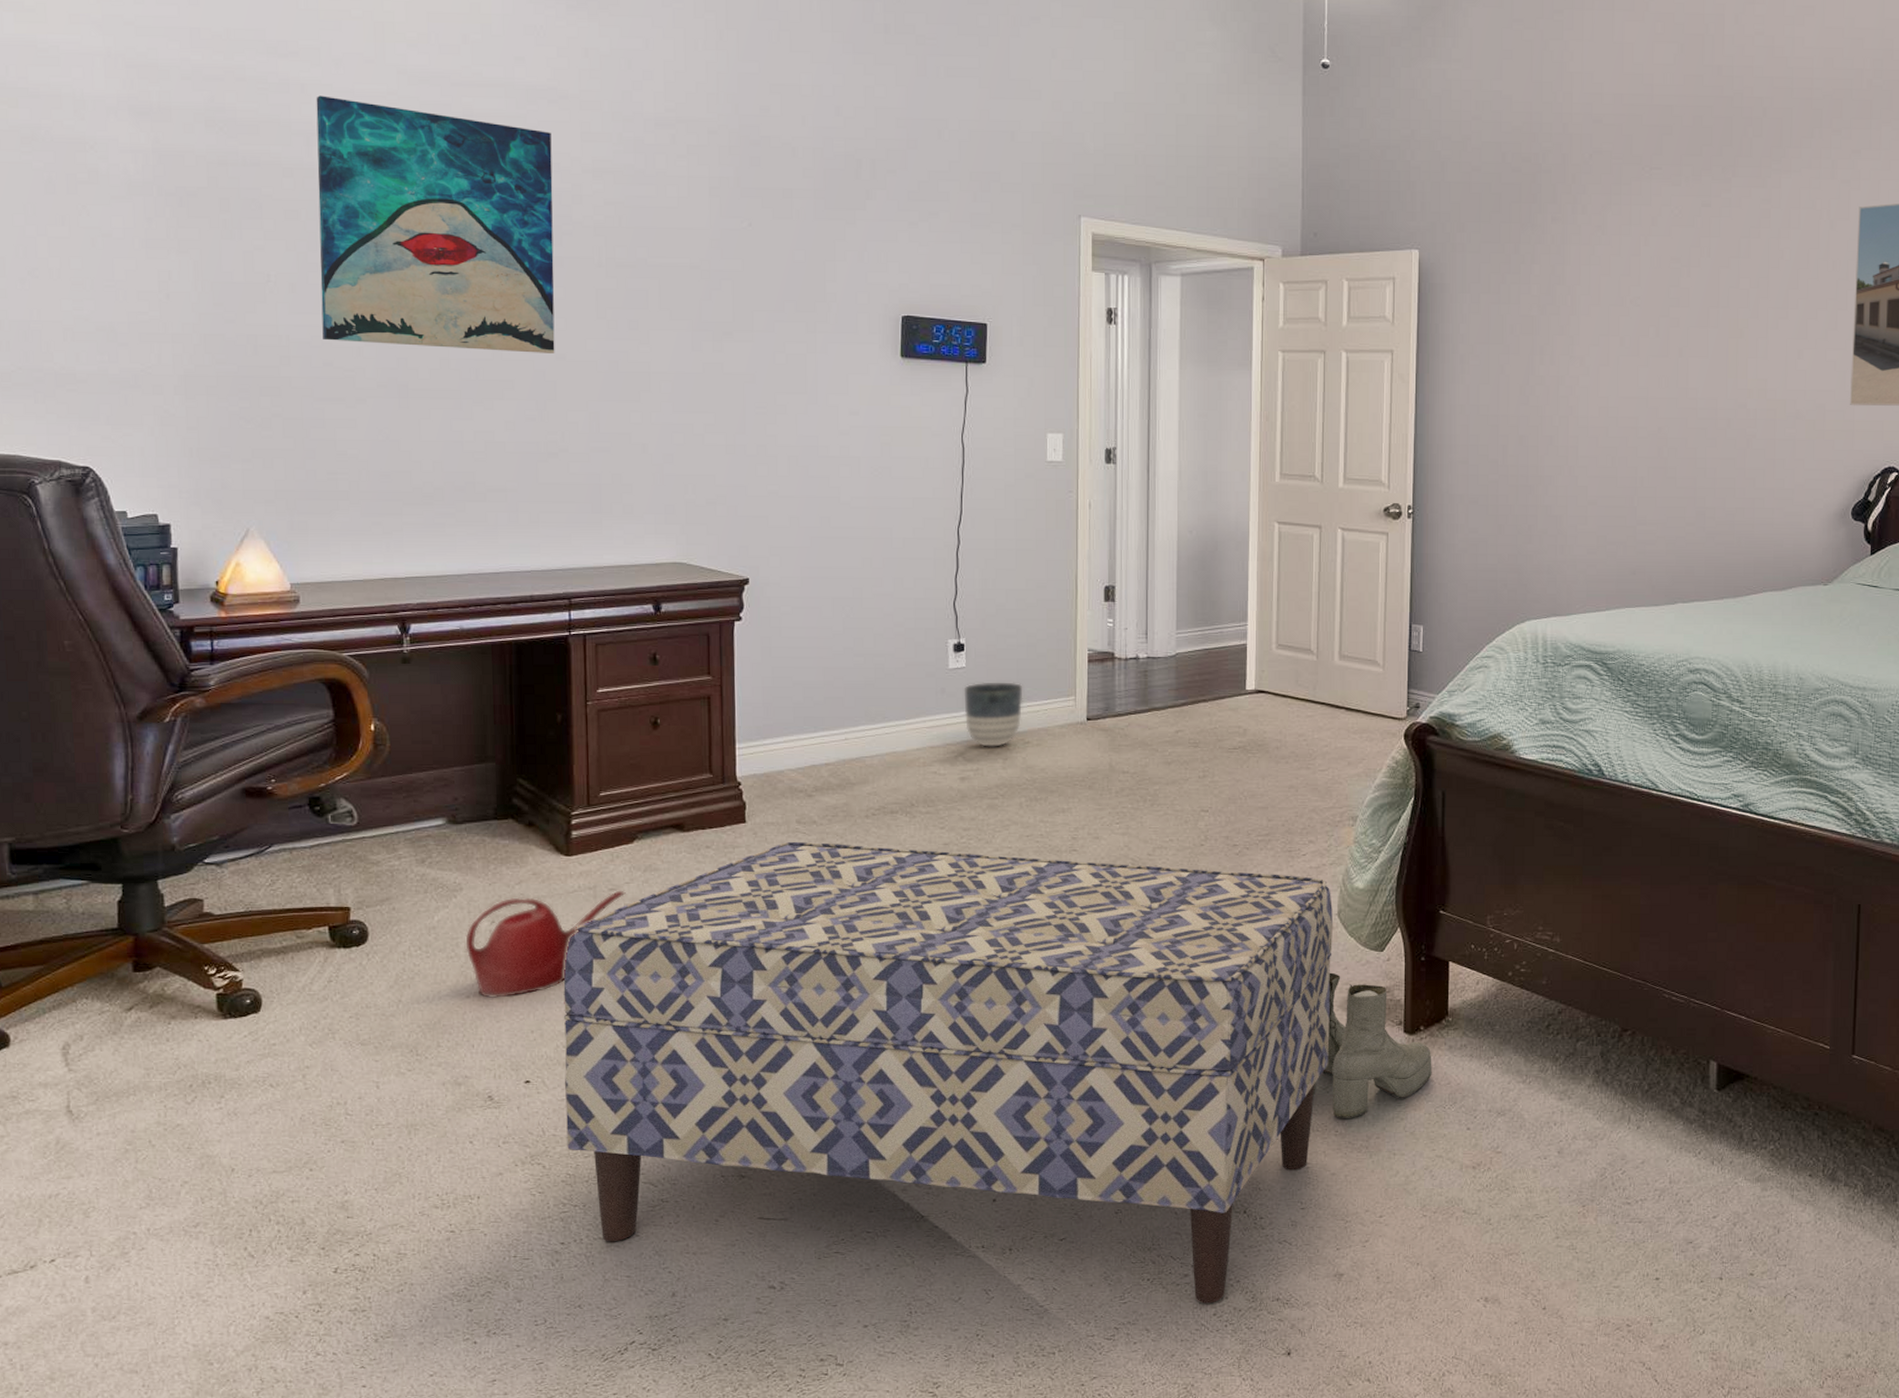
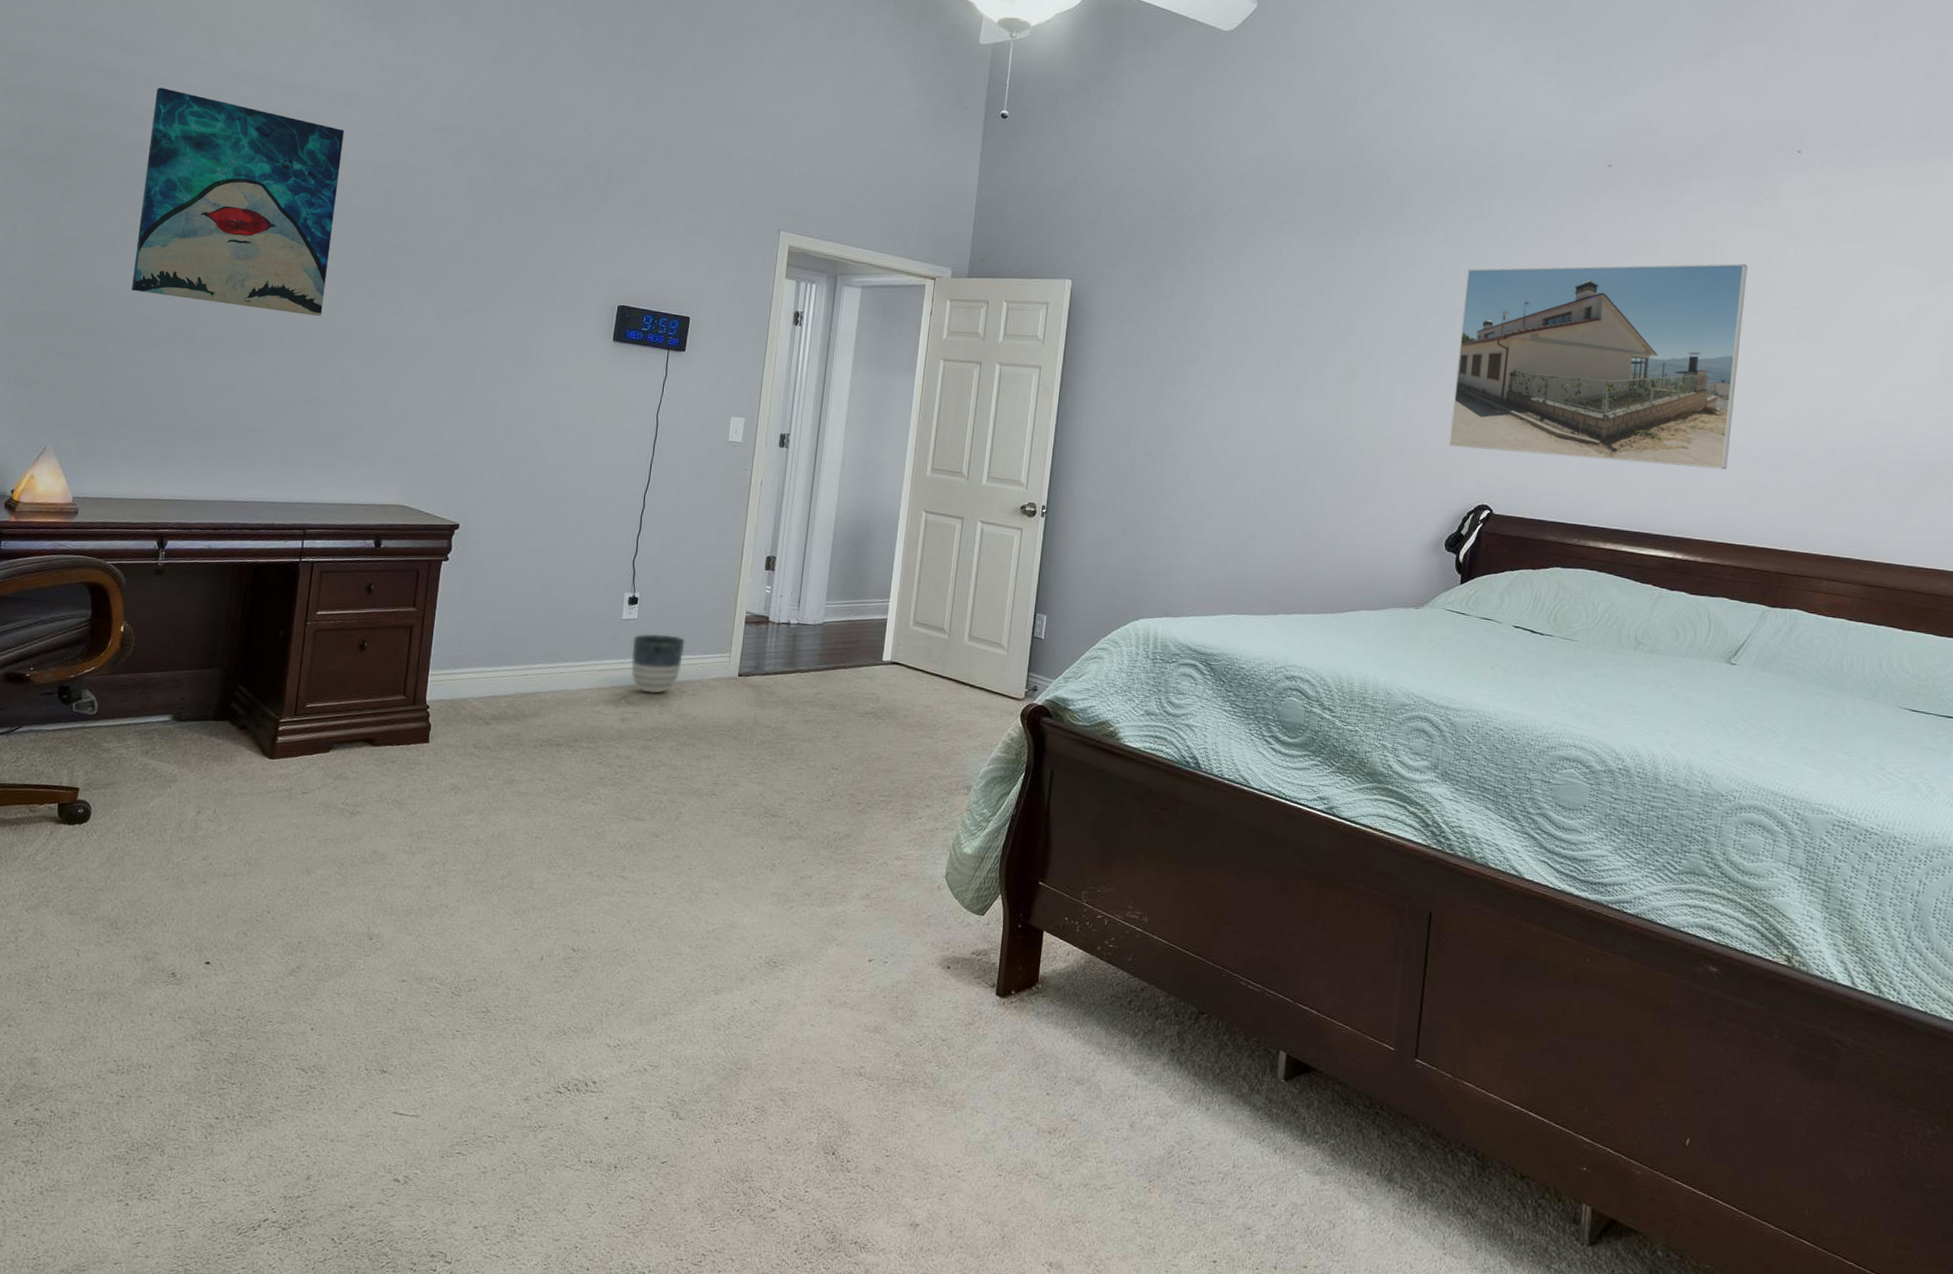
watering can: present [465,890,626,998] -> none [172,792,317,883]
bench: present [563,842,1333,1304] -> none [233,764,942,1240]
boots: present [1312,972,1432,1119] -> none [907,931,1020,1074]

